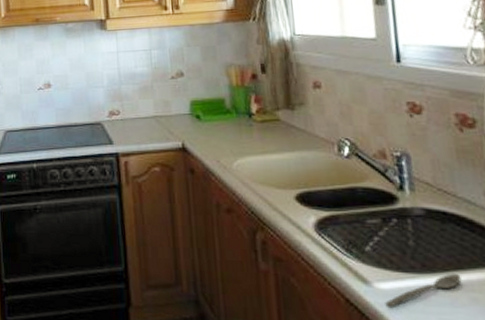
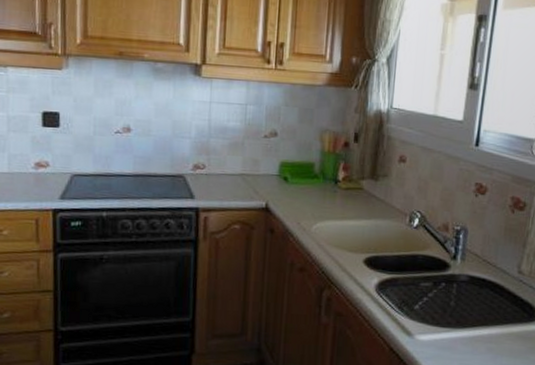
spoon: present [385,273,462,307] -> none [421,328,484,355]

